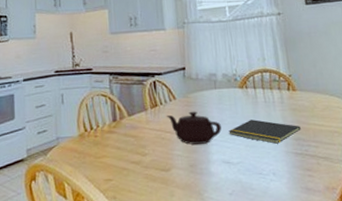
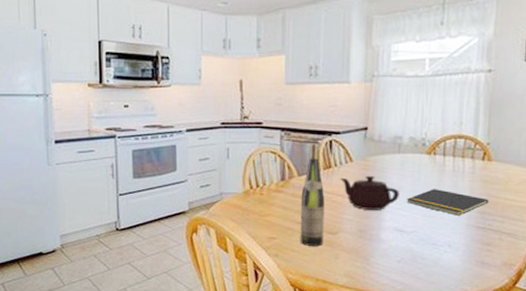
wine bottle: none [132,84,158,185] -> present [300,143,325,246]

